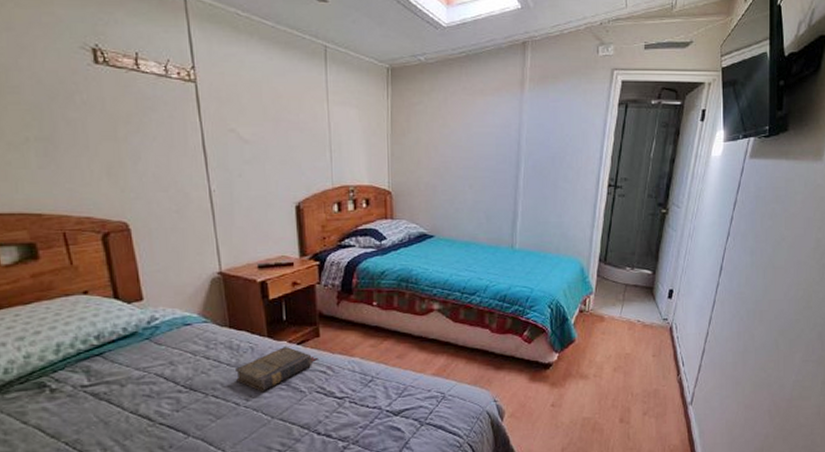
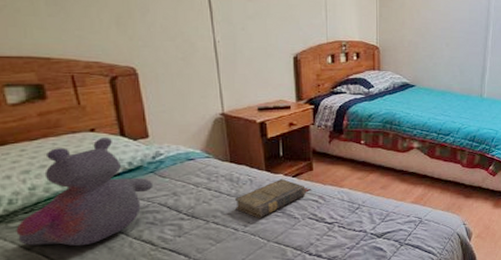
stuffed bear: none [12,301,149,421] -> present [16,138,154,247]

